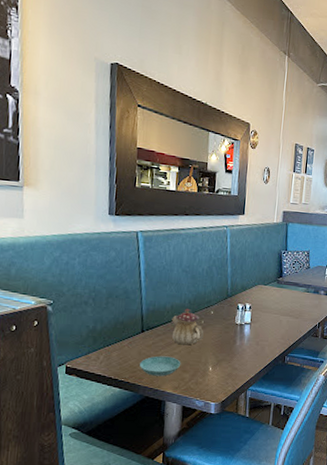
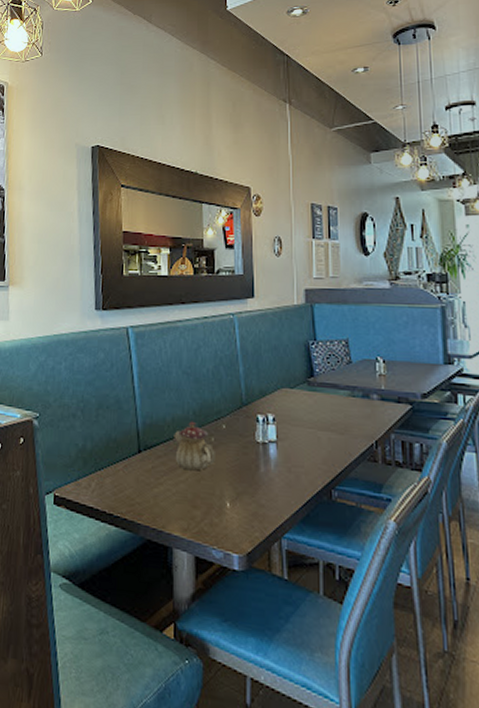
saucer: present [140,356,181,376] -> none [138,484,189,513]

